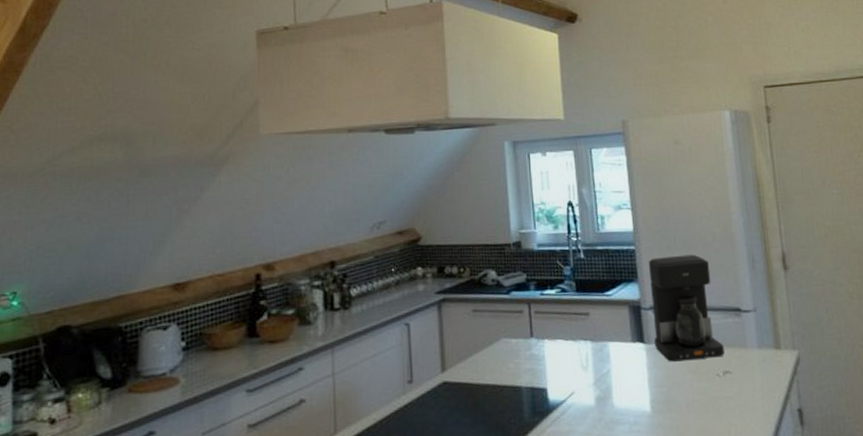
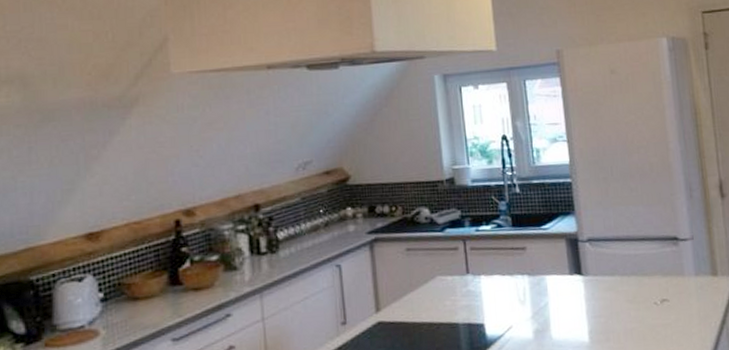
coffee maker: present [648,254,724,362] -> none [585,185,662,293]

